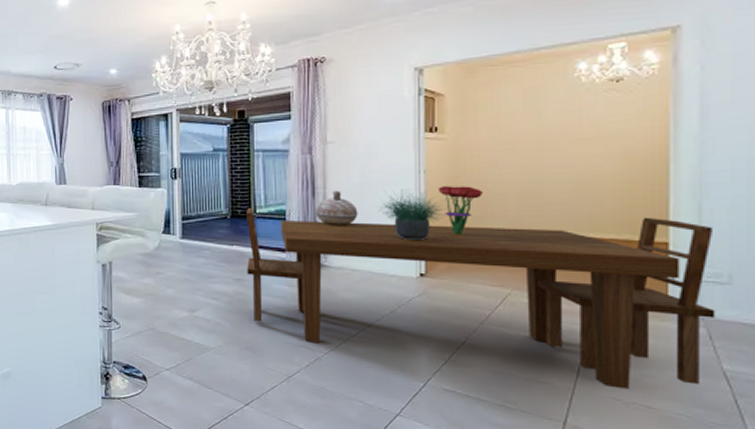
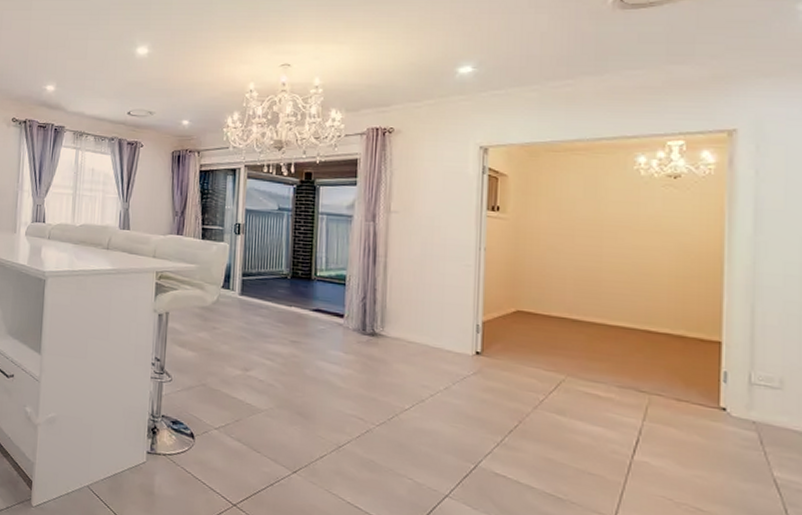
dining table: present [246,207,716,389] -> none [304,269,767,490]
ceramic vessel: present [315,190,358,226] -> none [375,260,418,297]
potted plant: present [379,190,446,241] -> none [438,265,504,319]
bouquet: present [437,186,484,235] -> none [497,265,542,317]

